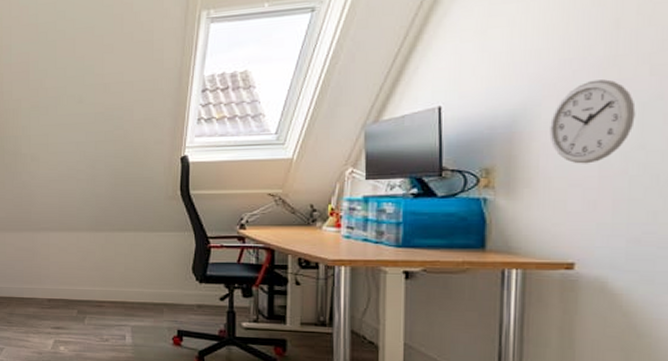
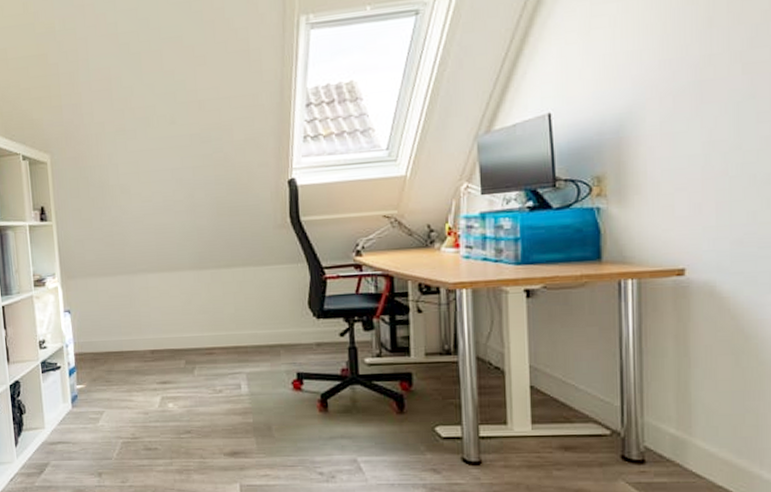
wall clock: present [549,79,636,164] -> none [654,79,732,167]

